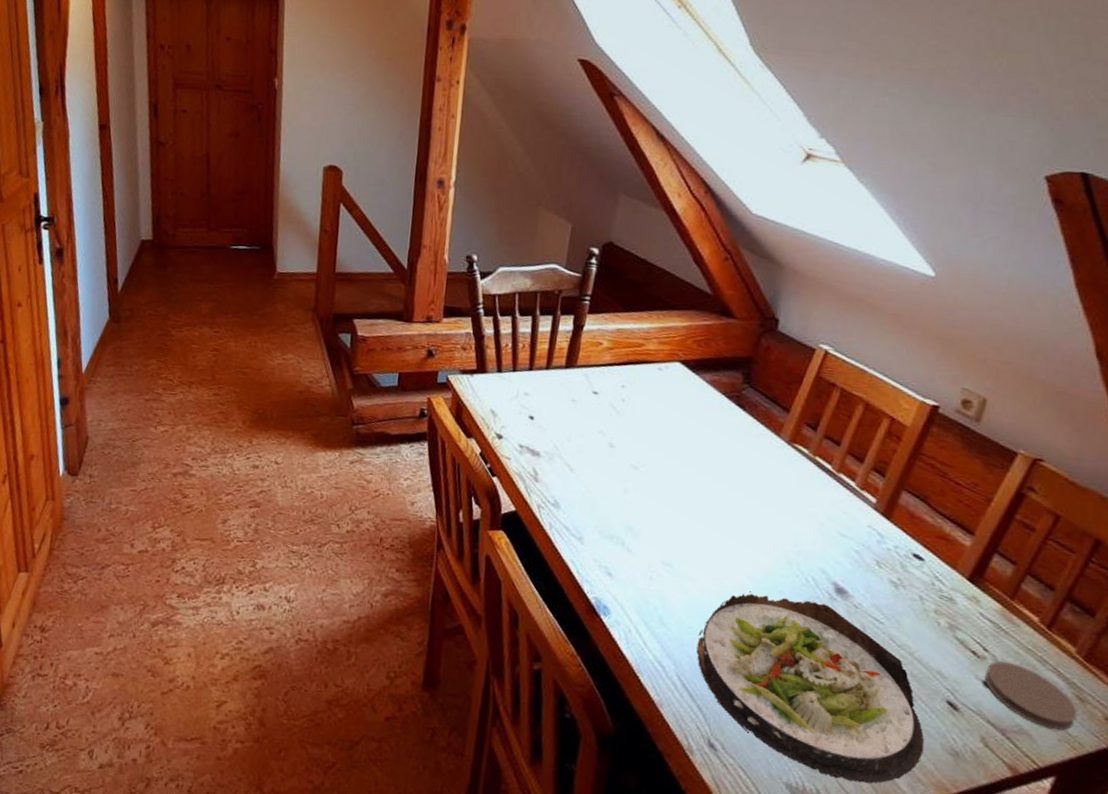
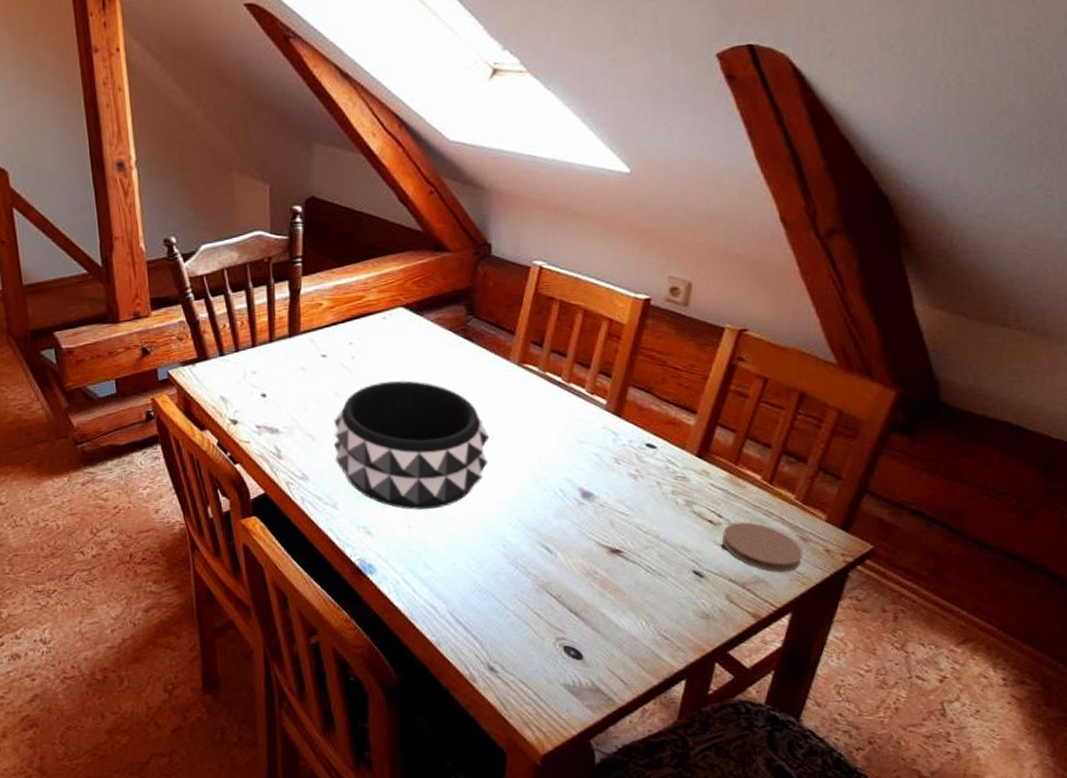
decorative bowl: none [589,429,747,567] -> present [334,380,490,510]
salad plate: present [696,591,925,784] -> none [463,510,679,668]

